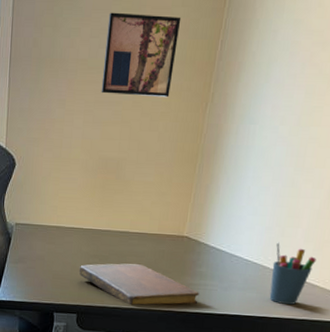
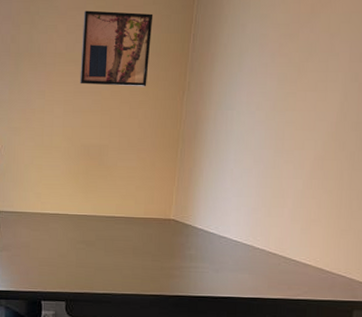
notebook: present [79,263,199,306] -> none [65,247,191,291]
pen holder: present [269,242,316,305] -> none [262,222,305,285]

